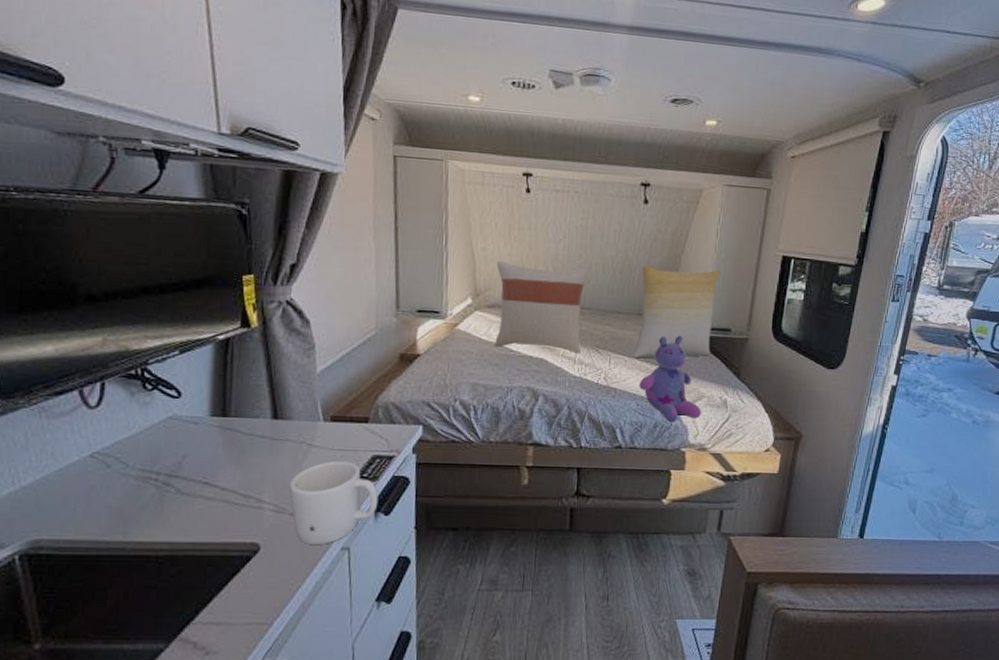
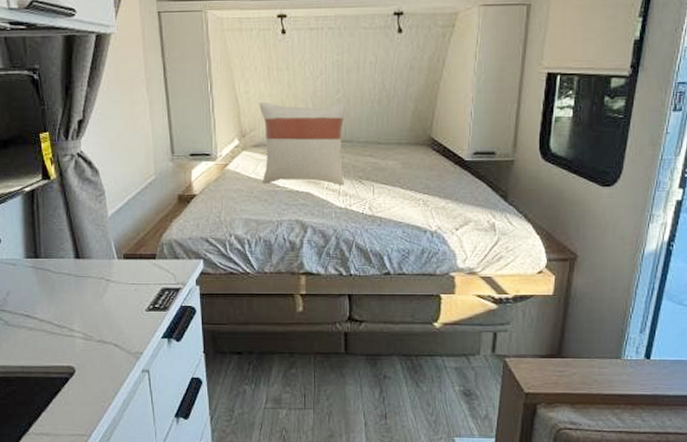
mug: present [289,460,378,545] -> none [94,293,170,367]
pillow: present [633,266,721,358] -> none [396,94,482,187]
toy: present [639,335,701,423] -> none [404,162,469,248]

